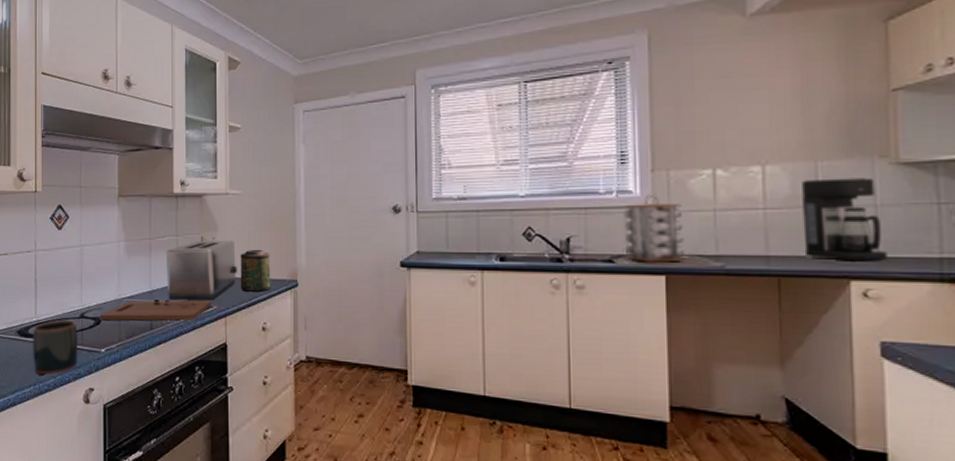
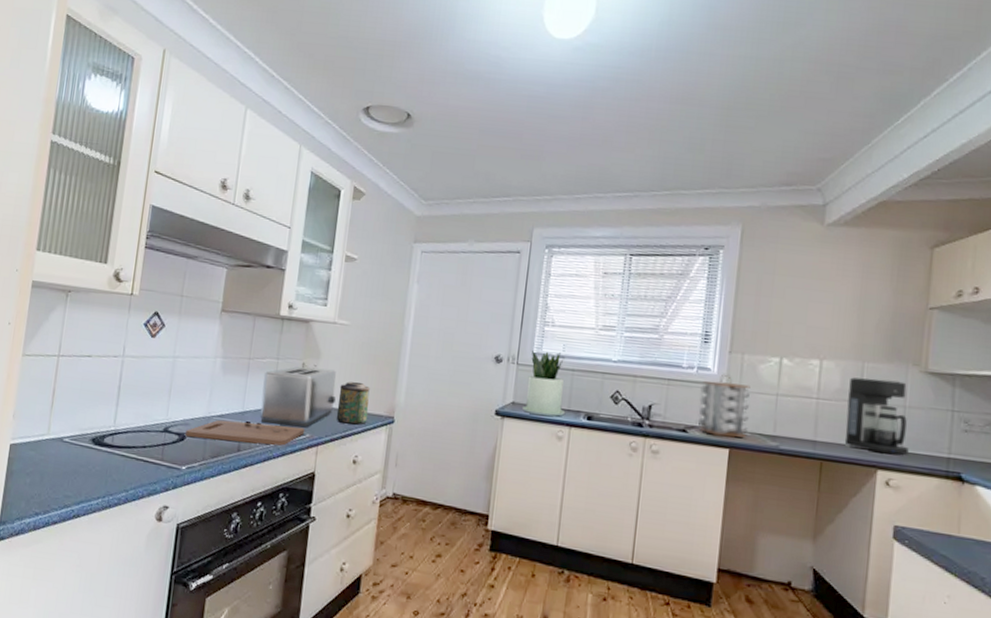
mug: present [32,319,79,375] -> none [105,431,160,489]
planter: none [427,195,475,263] -> present [521,351,566,417]

